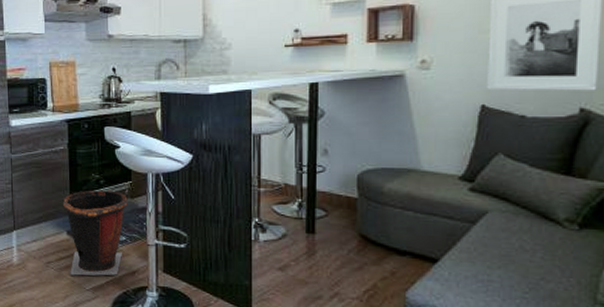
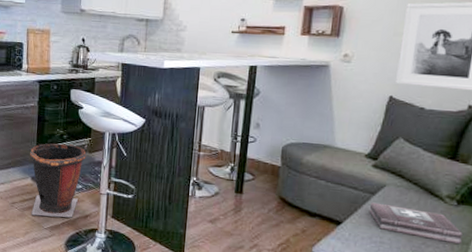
first aid kit: none [470,233,590,276] -> present [369,202,463,244]

